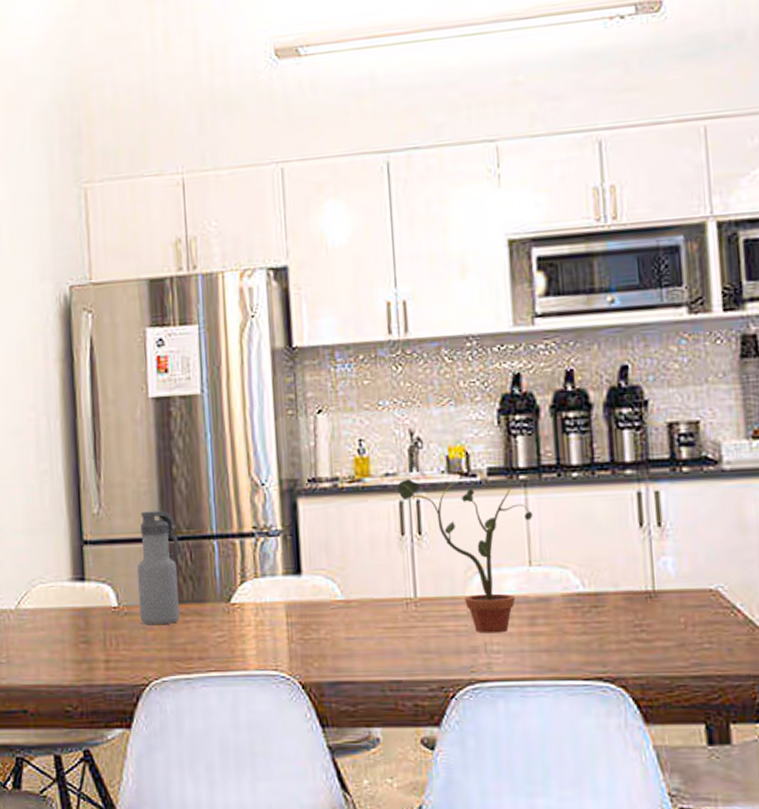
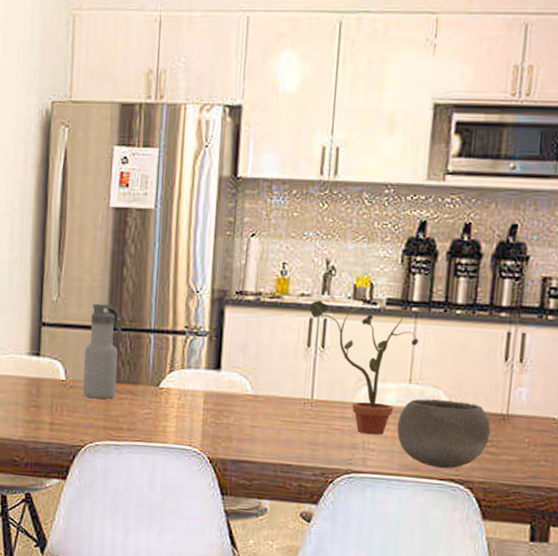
bowl: none [522,581,637,666] -> present [397,399,491,469]

